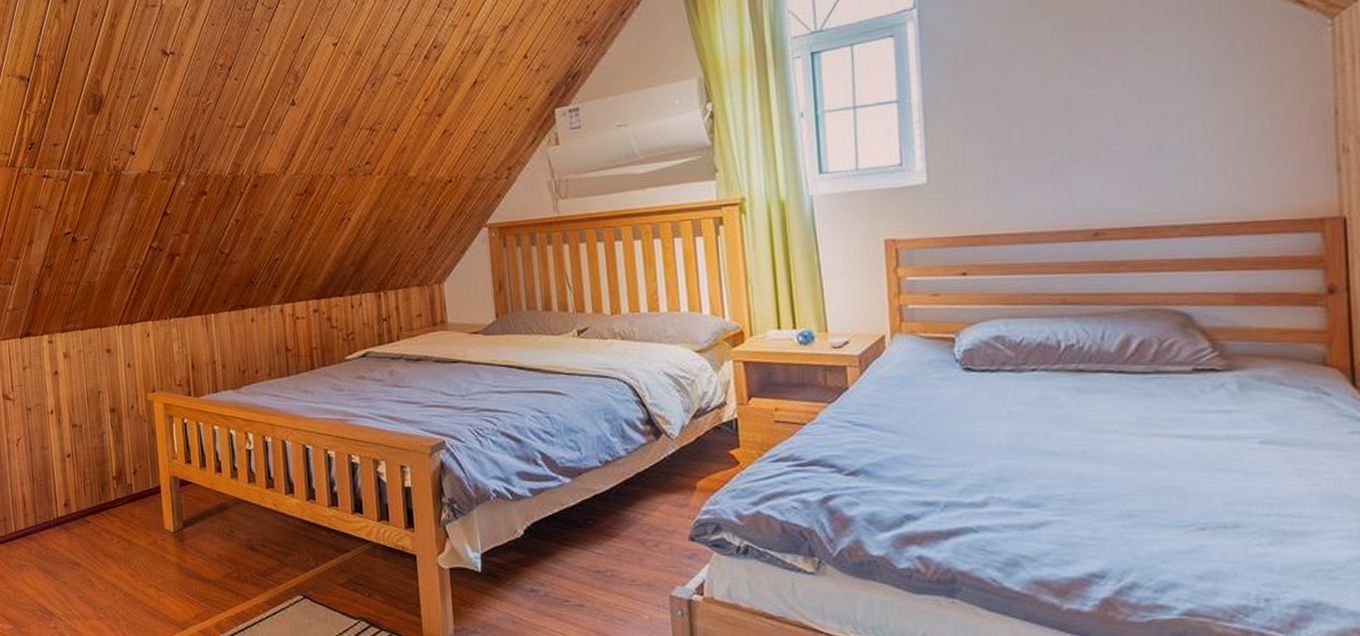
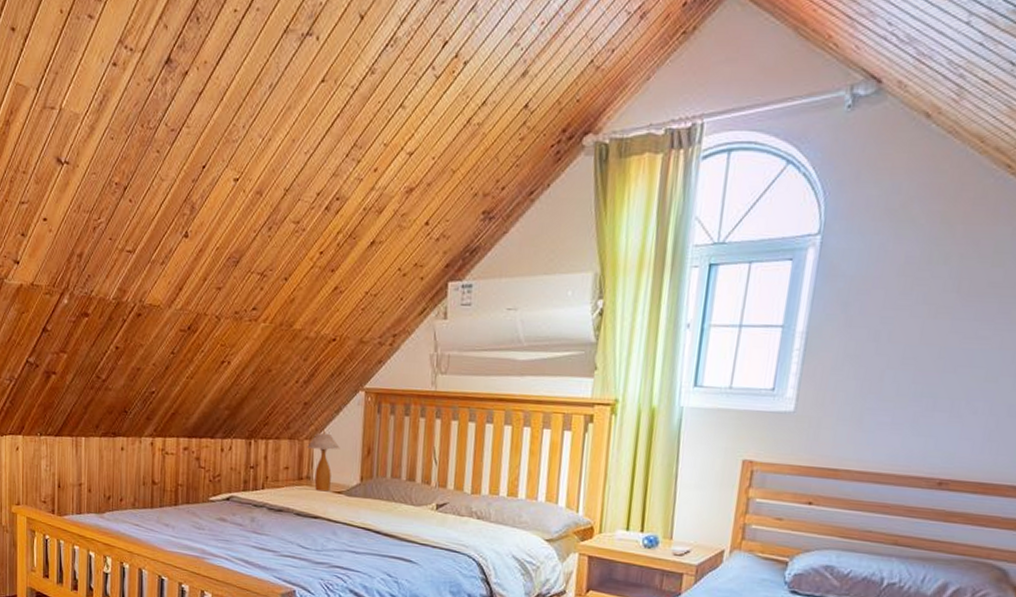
table lamp: none [437,270,472,334] -> present [307,428,341,492]

